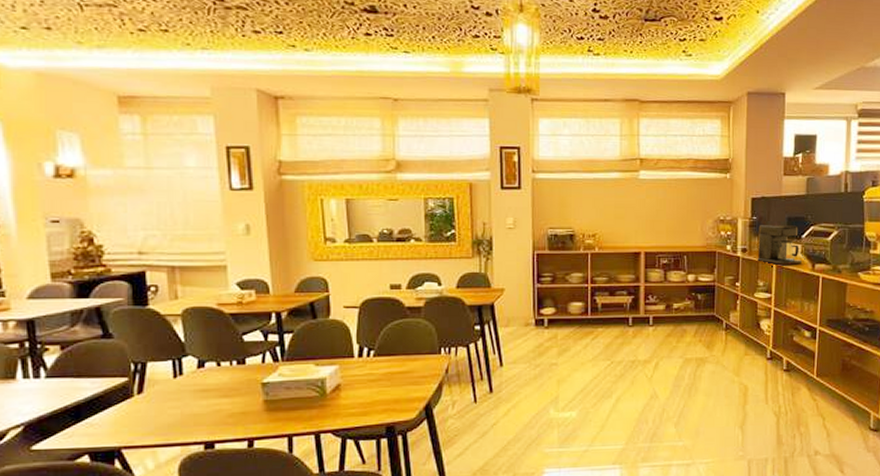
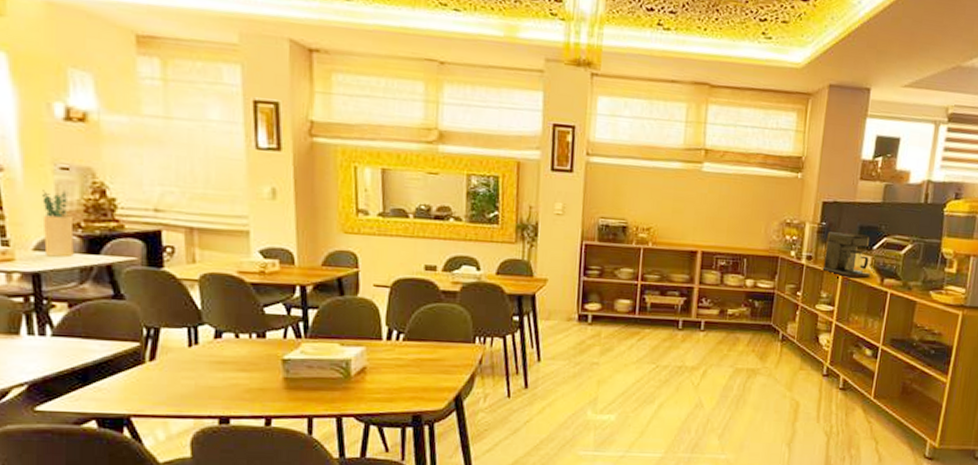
vase: none [35,241,65,303] -> present [42,190,74,258]

